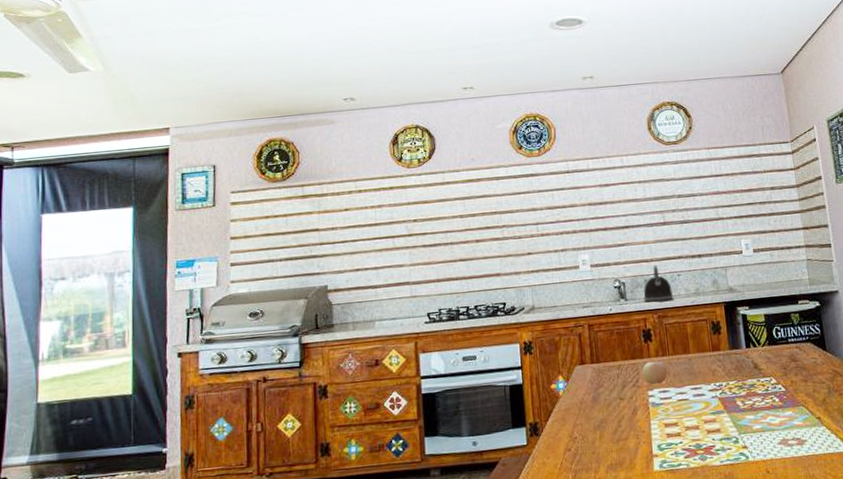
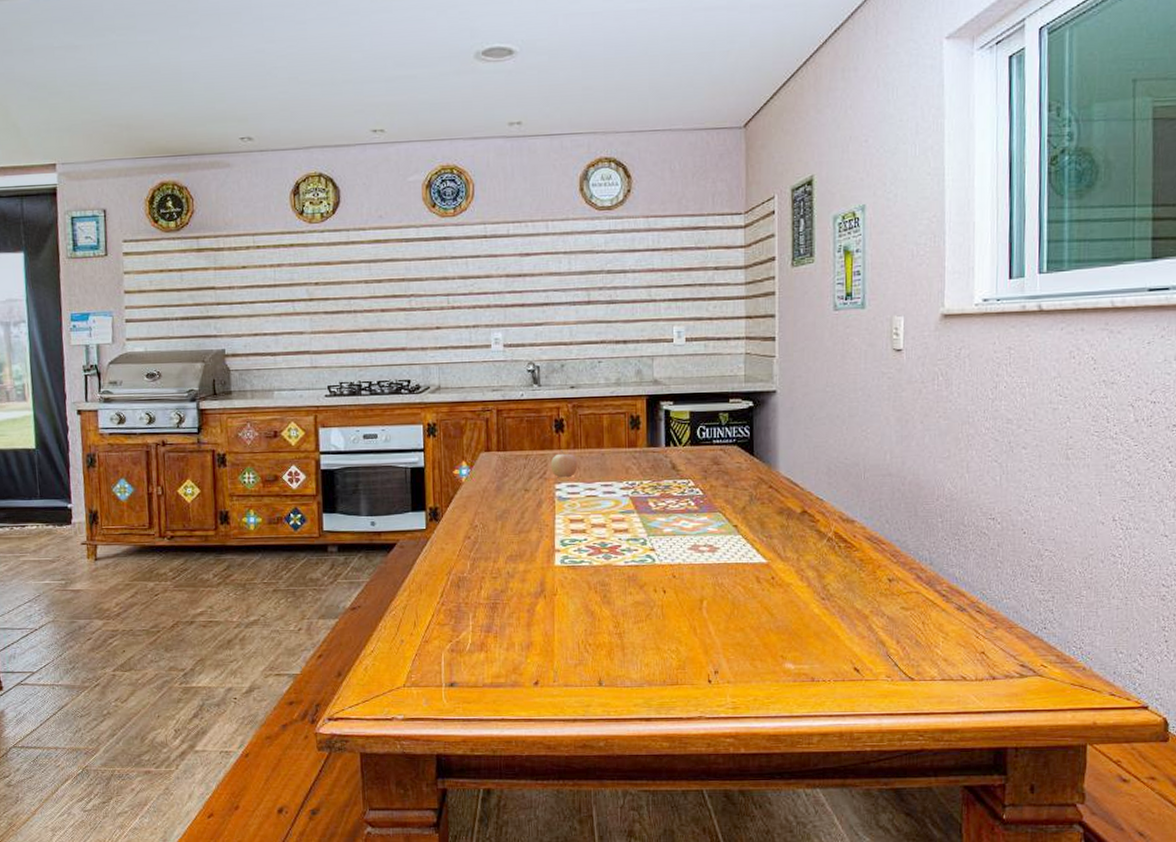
kettle: present [643,265,674,303] -> none [559,349,592,391]

